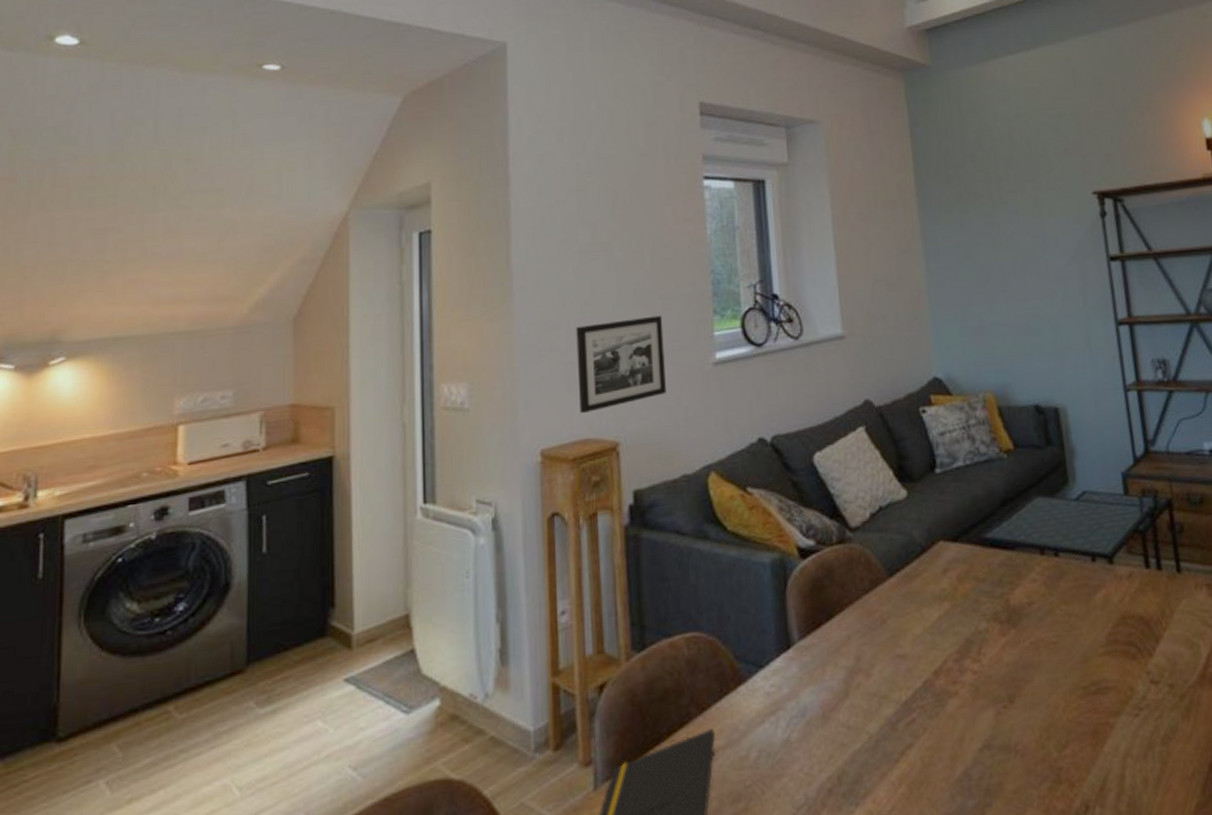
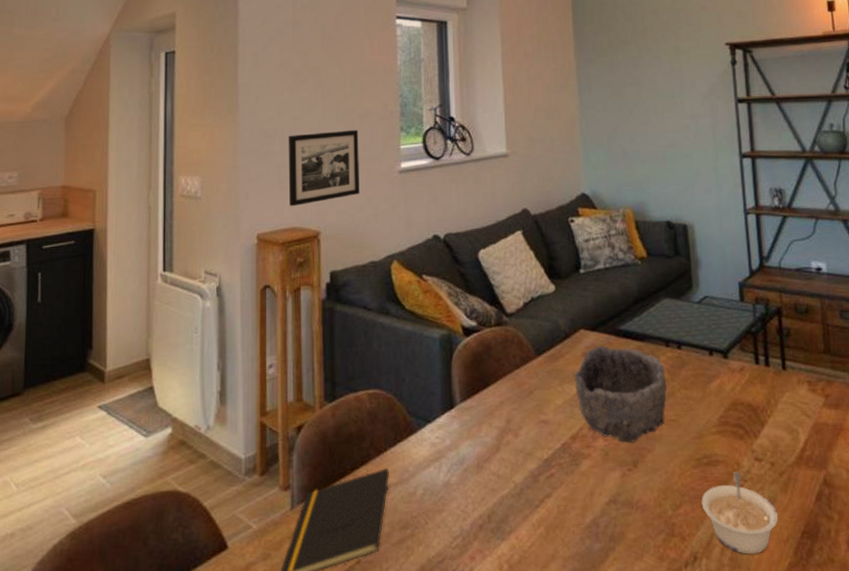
bowl: none [935,559,1045,674] -> present [575,346,667,442]
legume: none [1090,699,1182,798] -> present [701,472,779,555]

